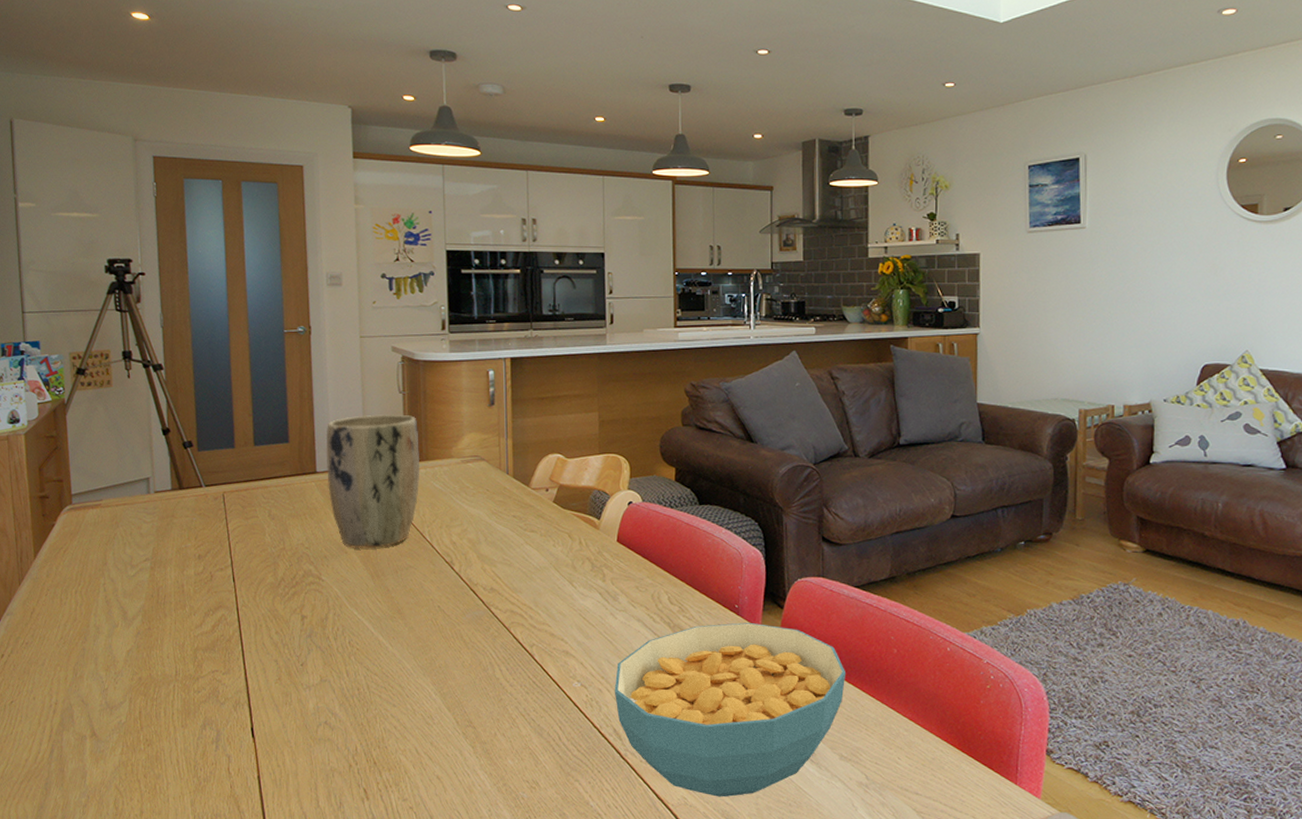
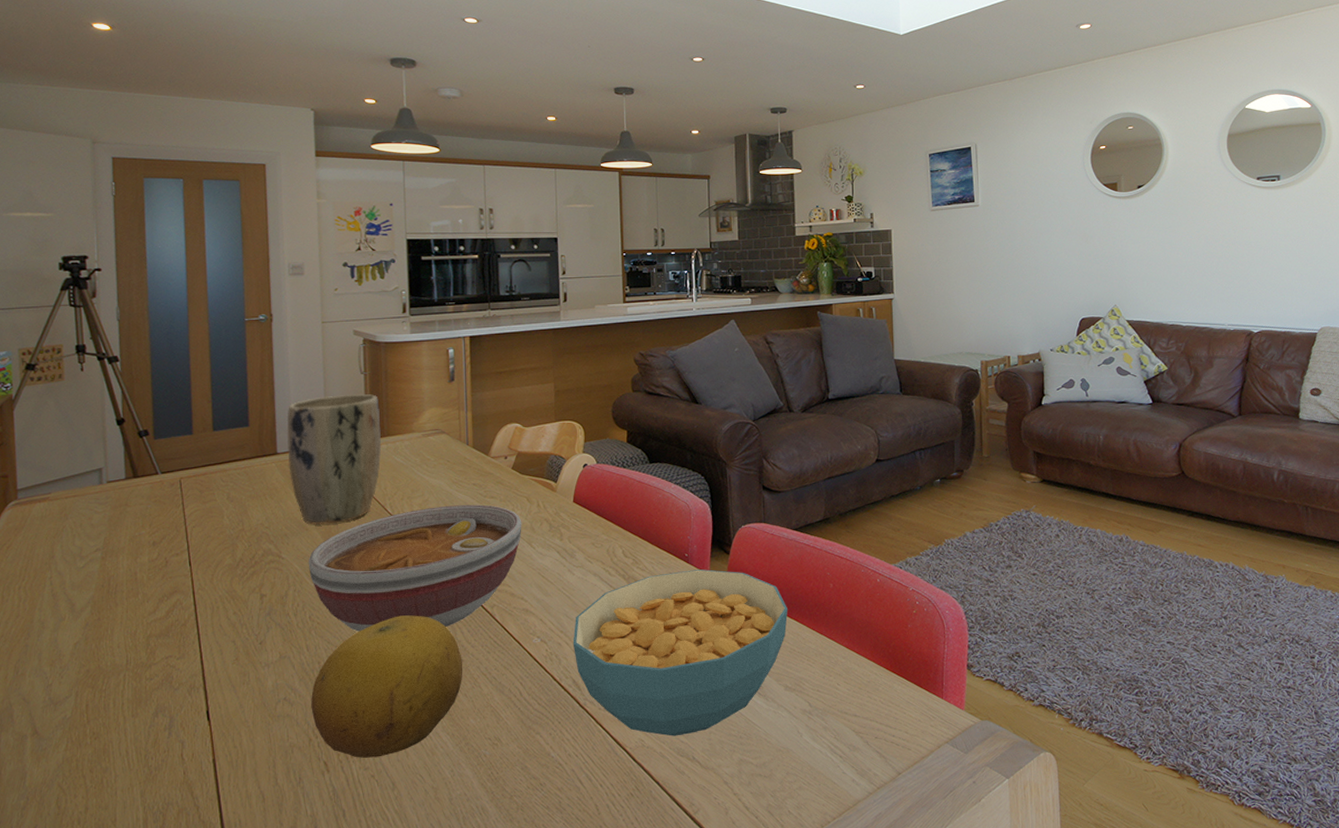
bowl: none [347,537,563,663] -> present [308,504,522,632]
fruit: none [351,648,502,790] -> present [311,615,463,758]

